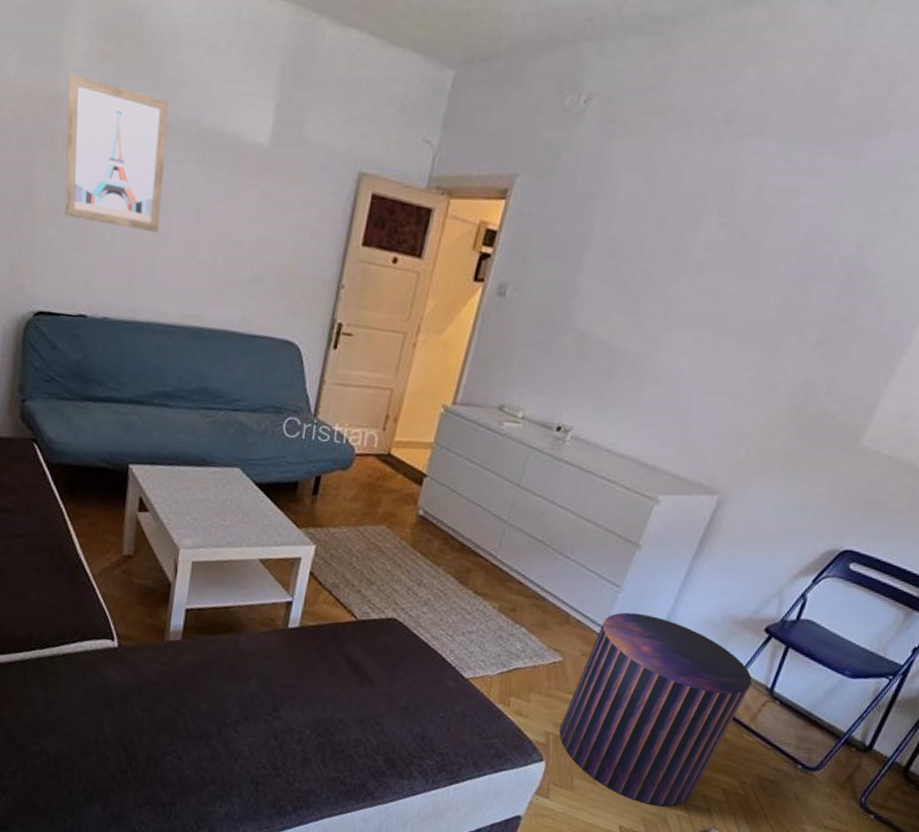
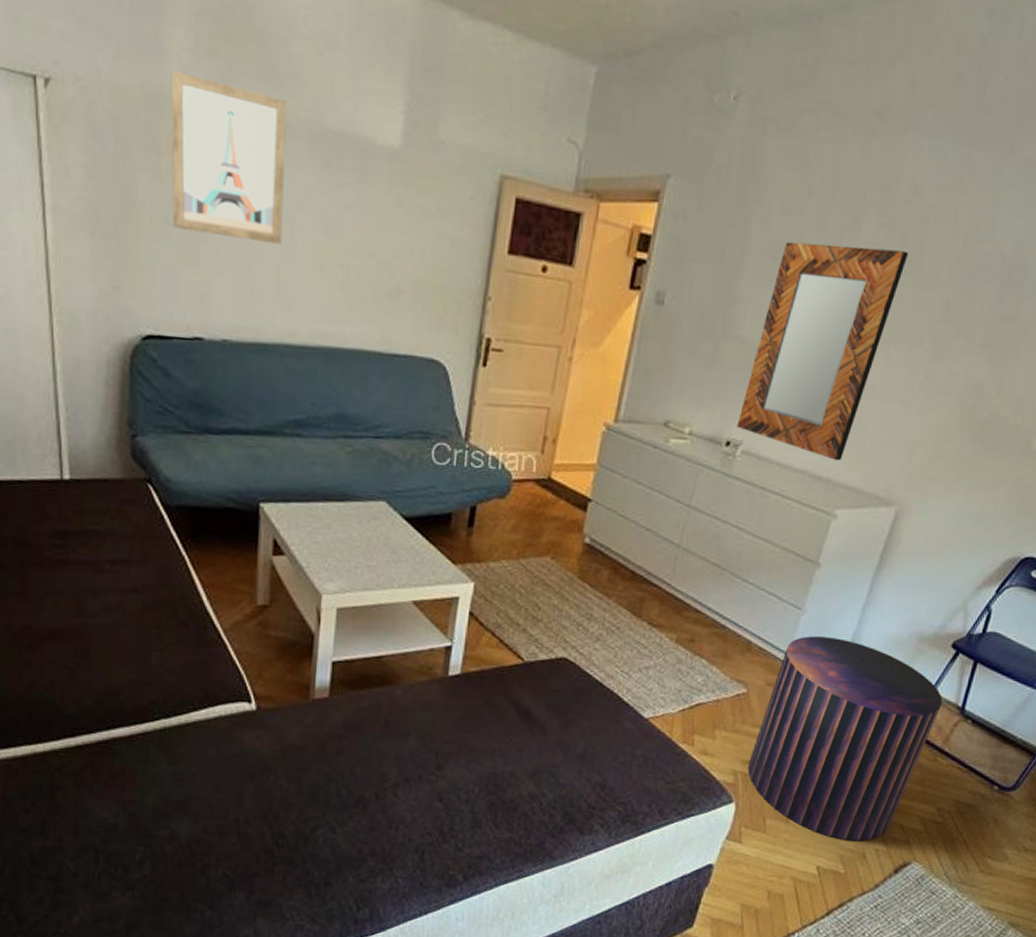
home mirror: none [568,239,748,449] -> present [737,242,909,461]

